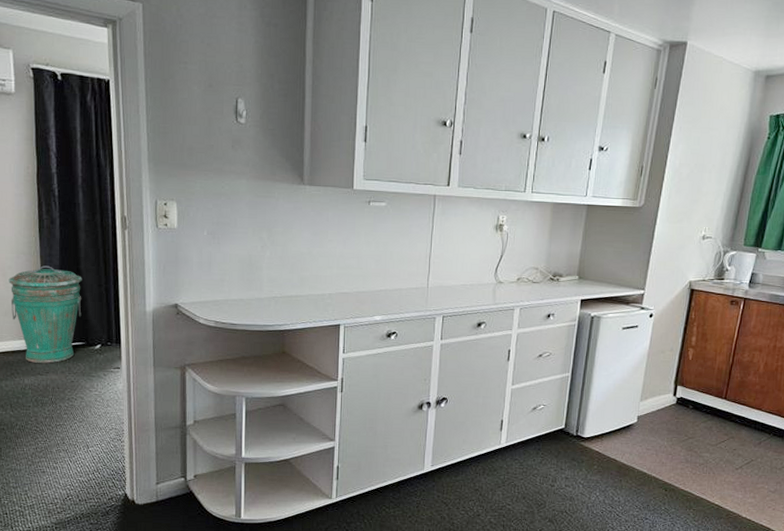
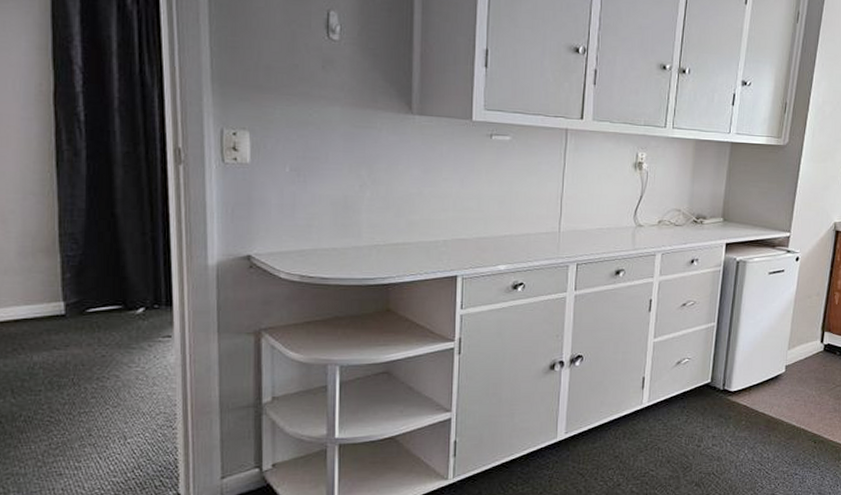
trash can: present [8,265,82,363] -> none [10,209,119,334]

